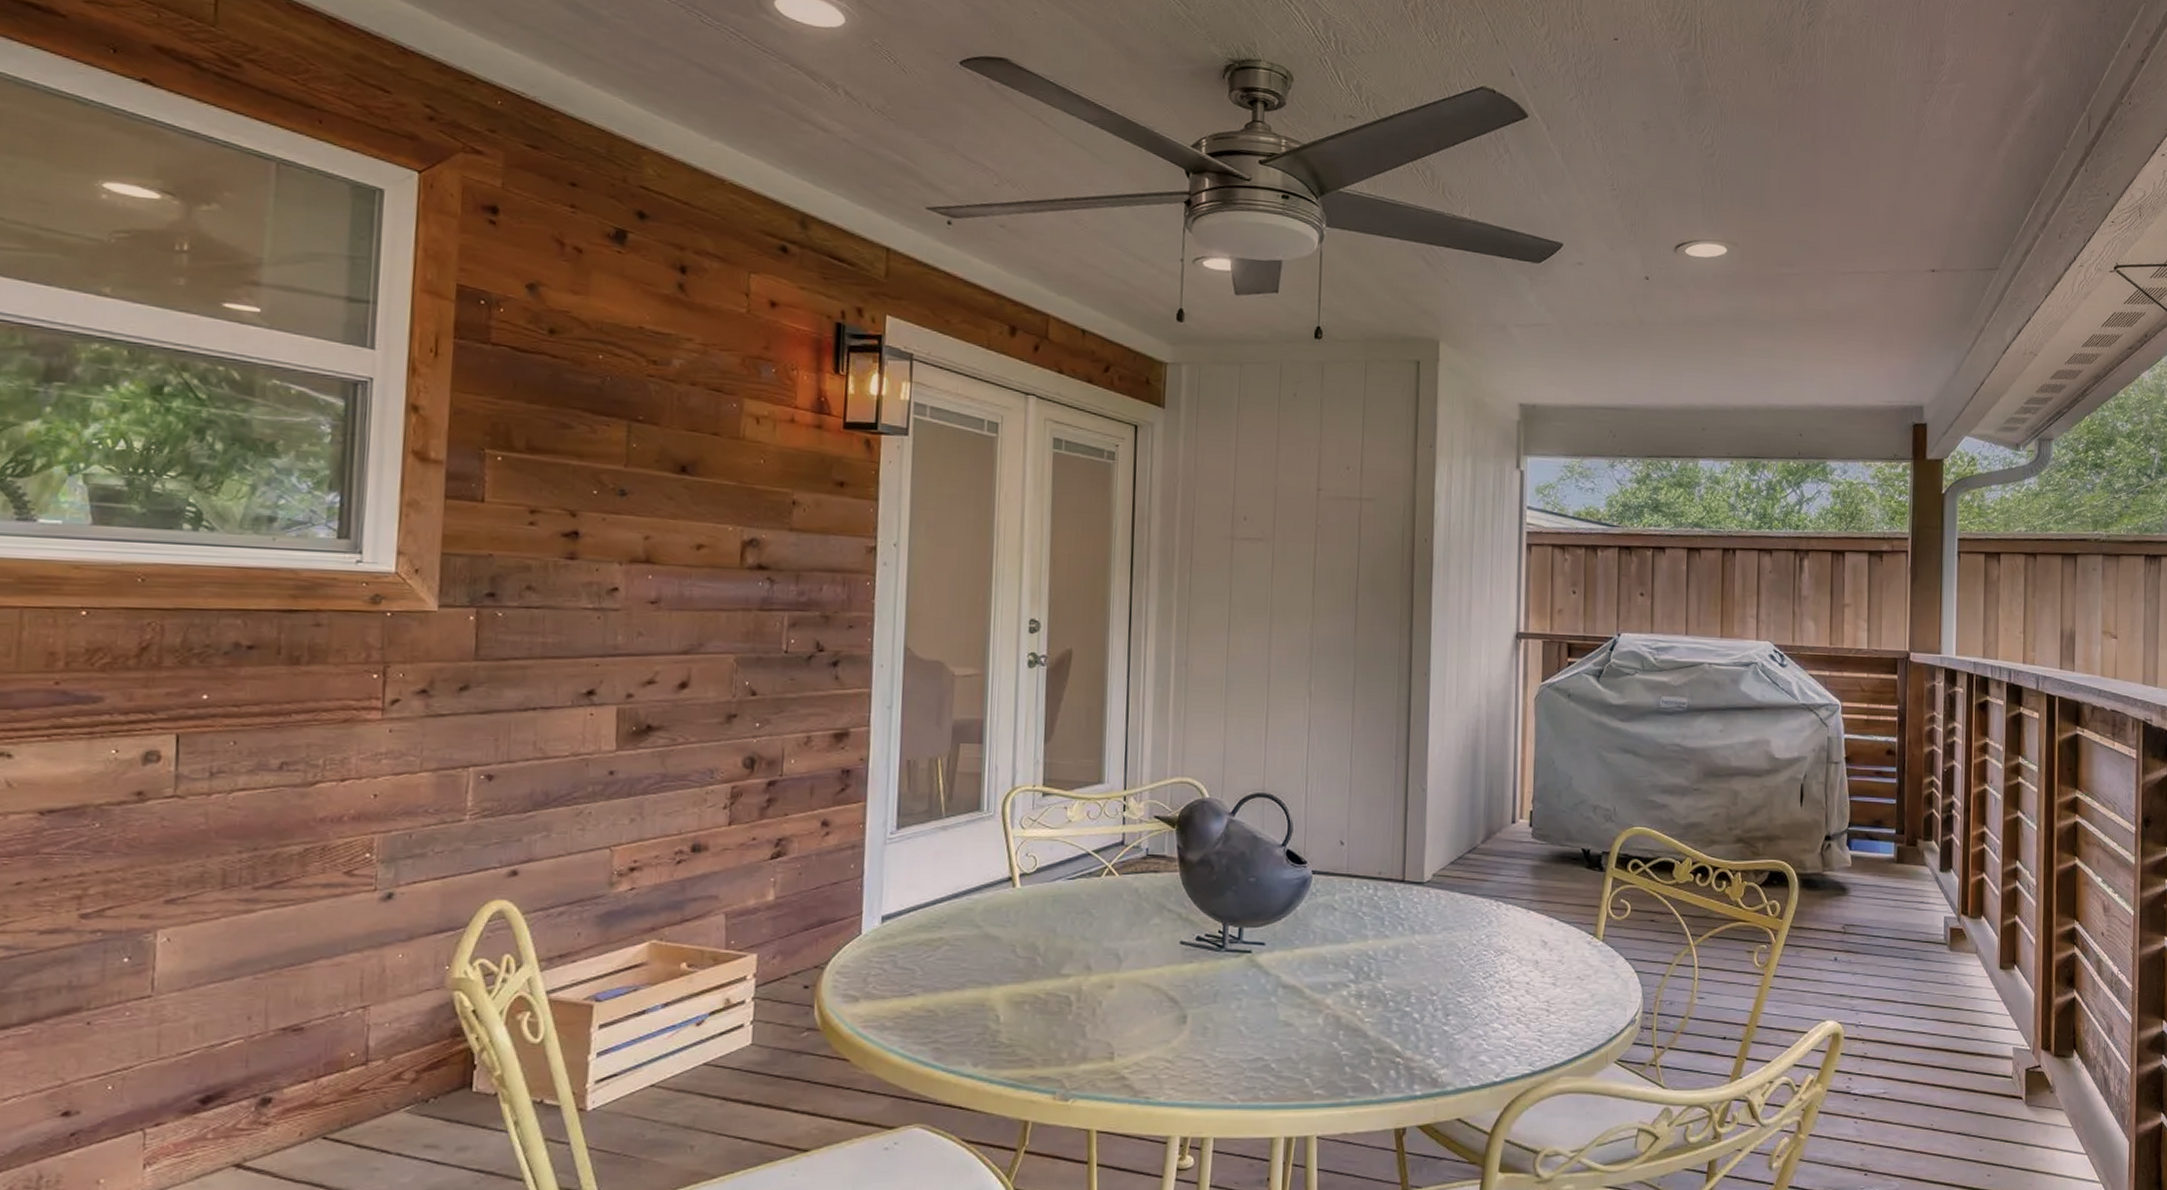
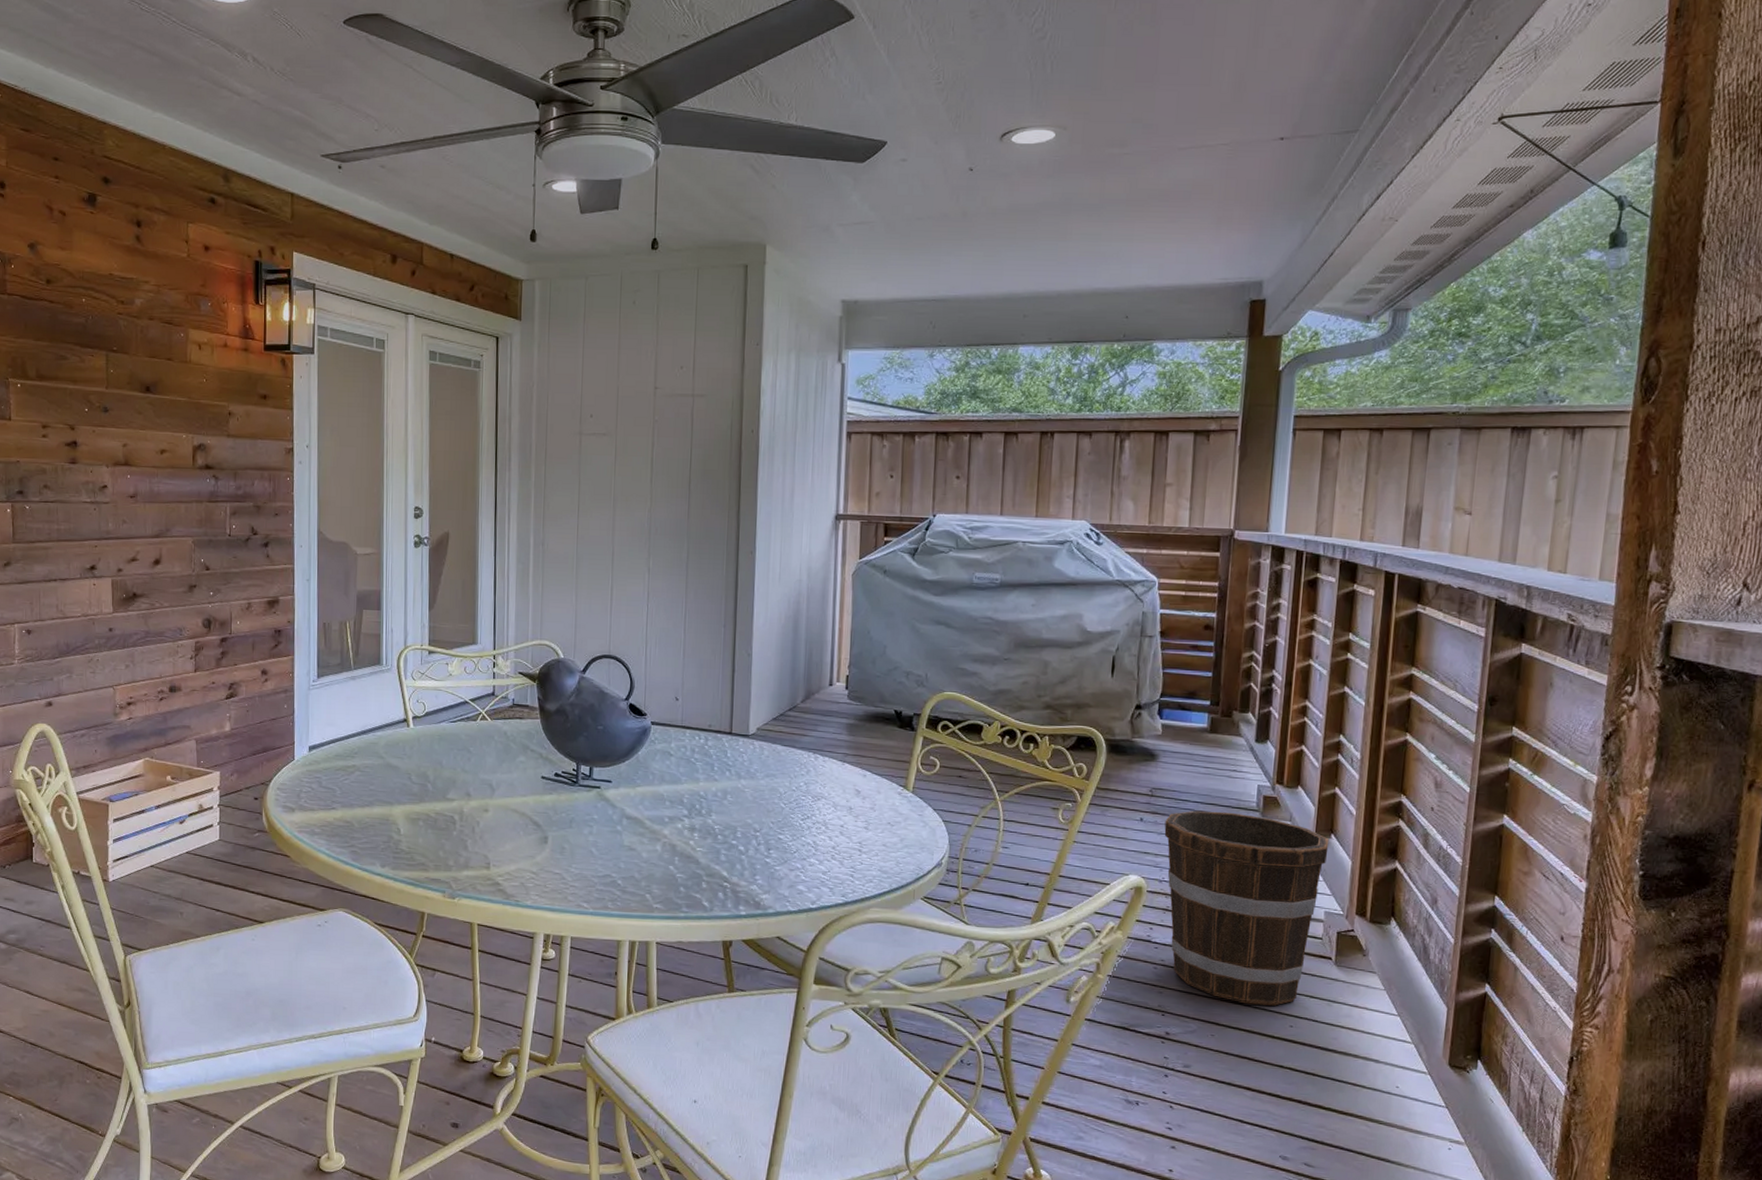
bucket: none [1858,946,2013,1155] -> present [1164,810,1329,1006]

